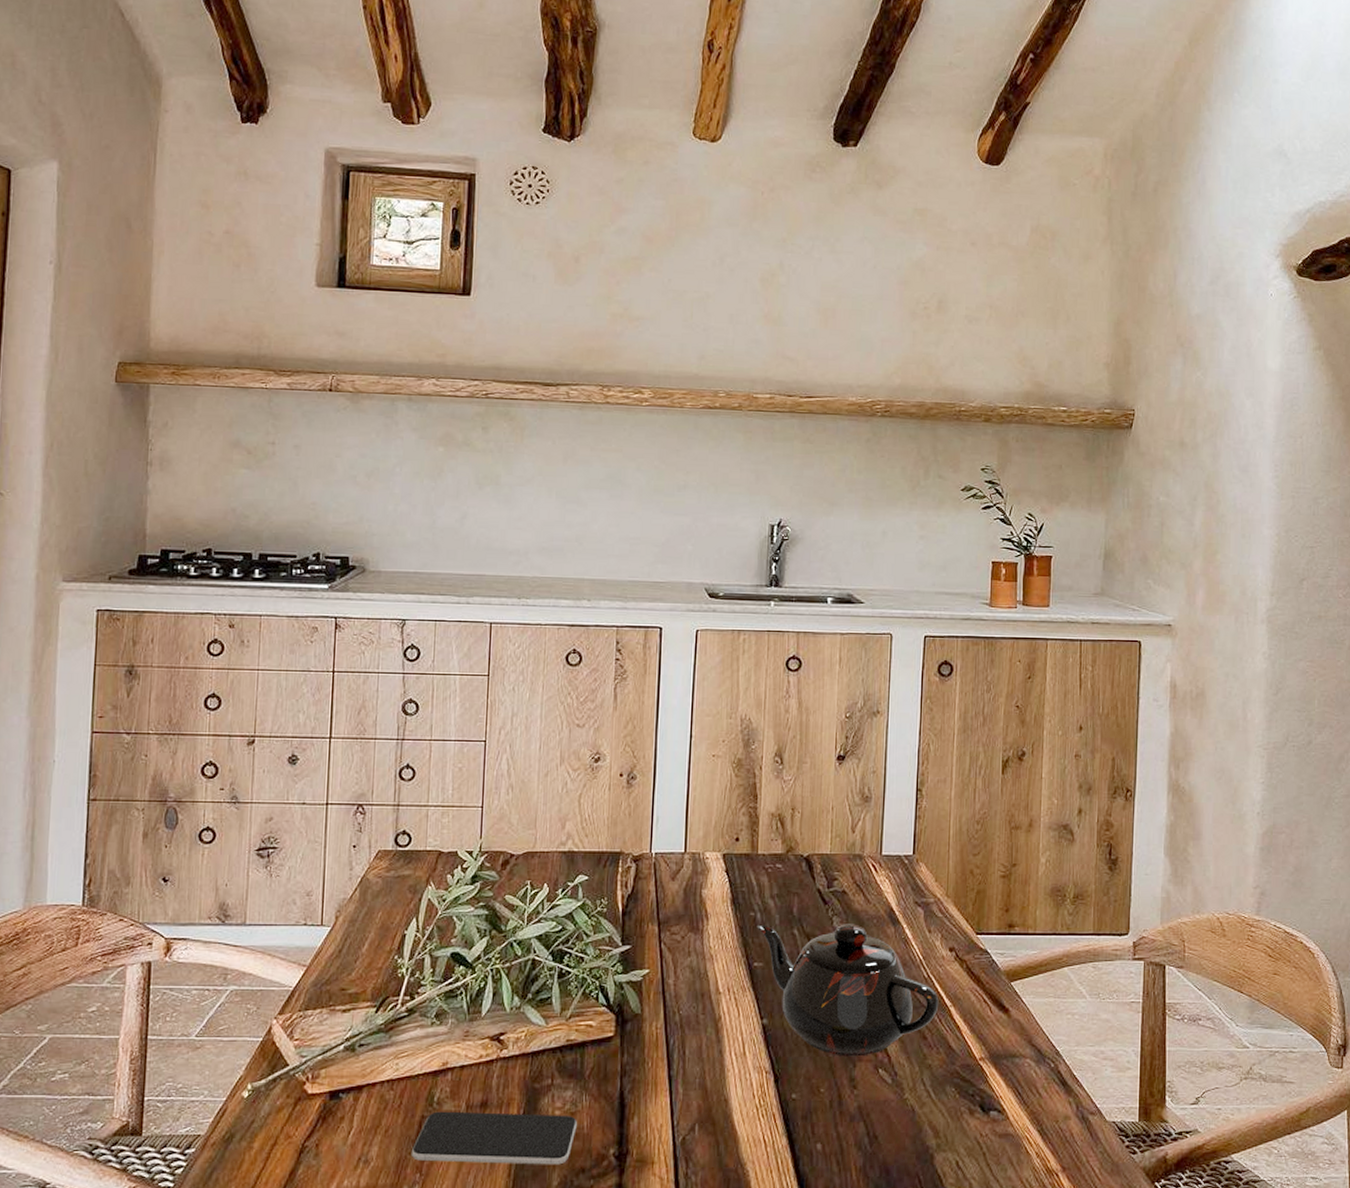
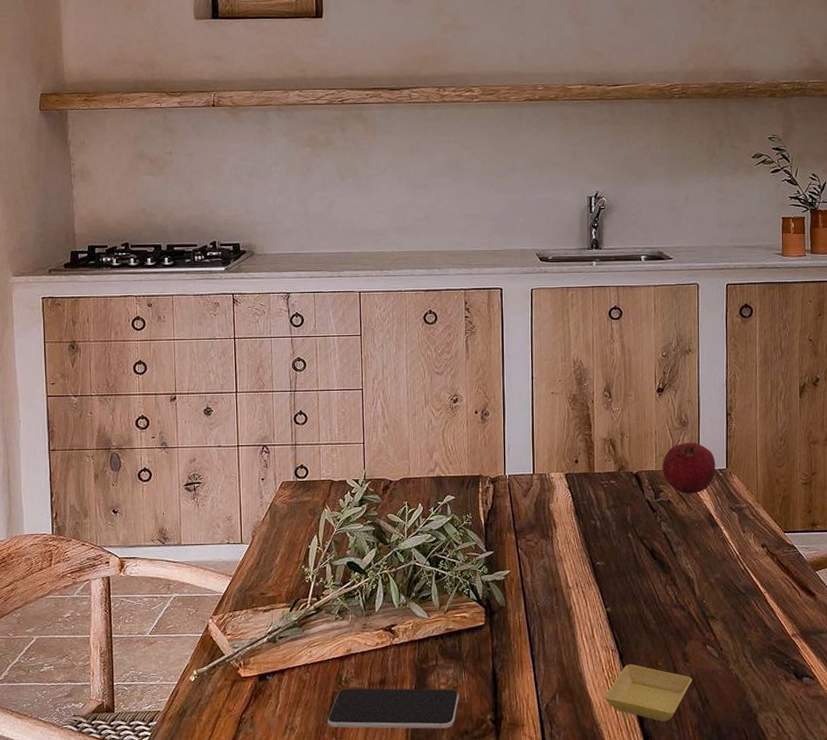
saucer: none [753,1090,860,1162] -> present [604,664,693,722]
teapot: present [756,924,939,1057] -> none [597,527,755,636]
fruit: none [838,822,901,884] -> present [662,442,716,494]

